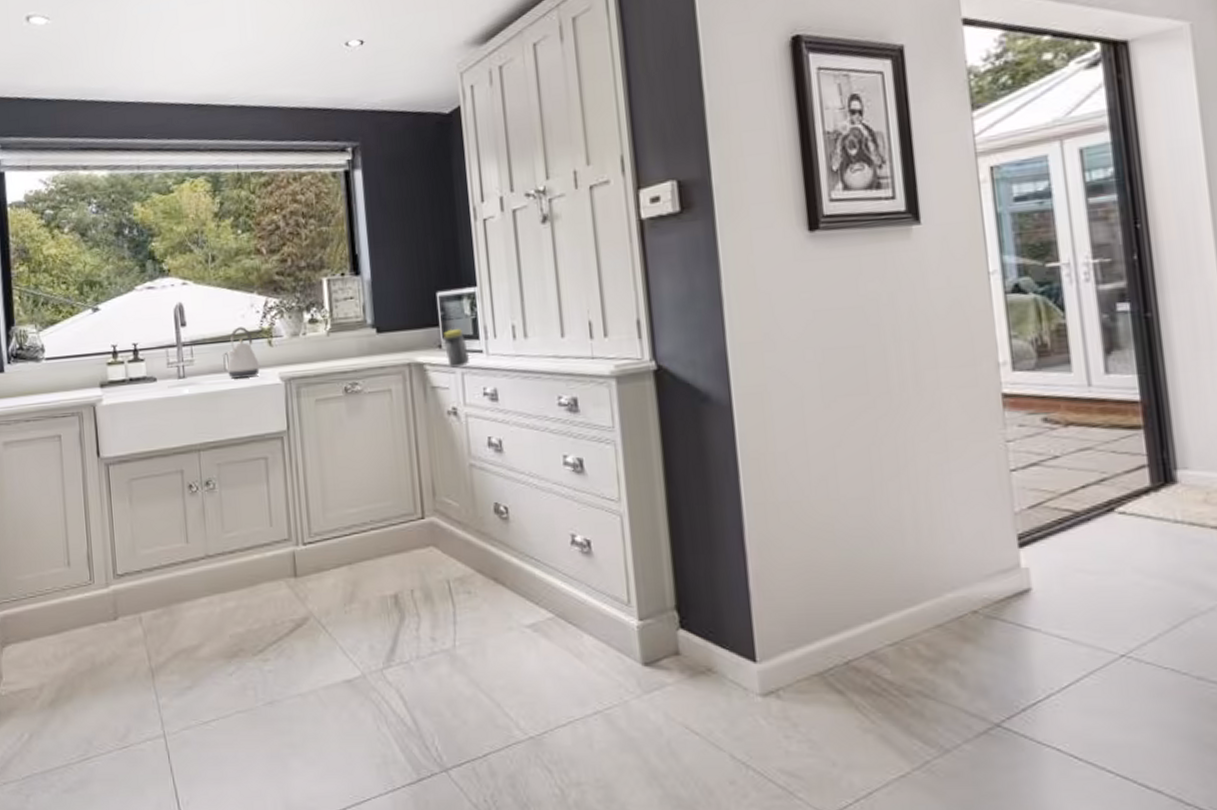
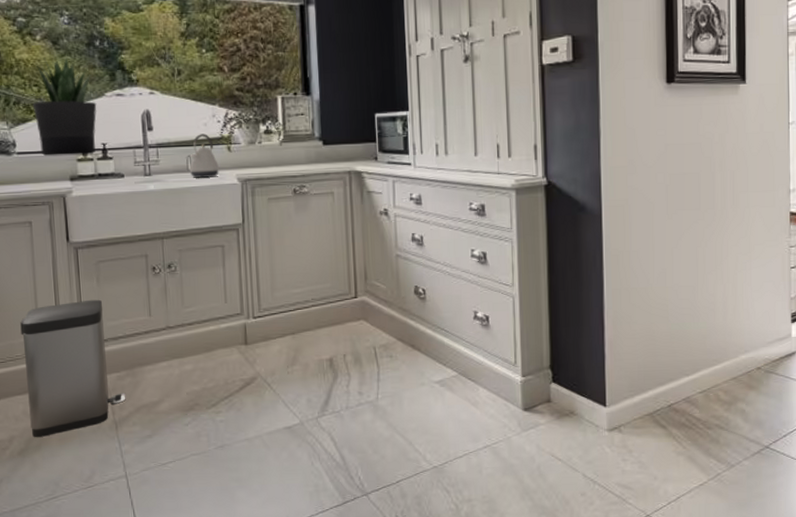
pedal bin: none [50,523,163,685] -> present [20,299,126,437]
planter: none [61,251,127,362] -> present [32,57,97,157]
jar: present [443,329,469,368] -> none [379,144,399,176]

